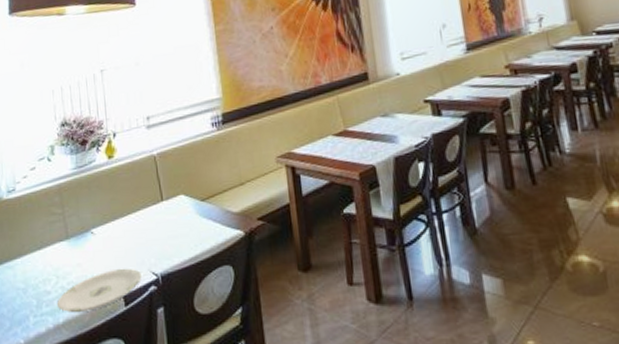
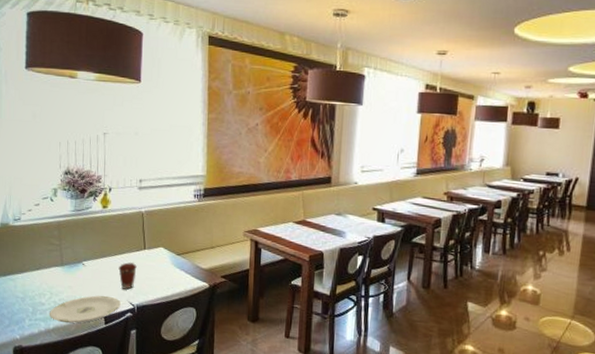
coffee cup: none [134,220,156,256] -> present [118,262,137,290]

